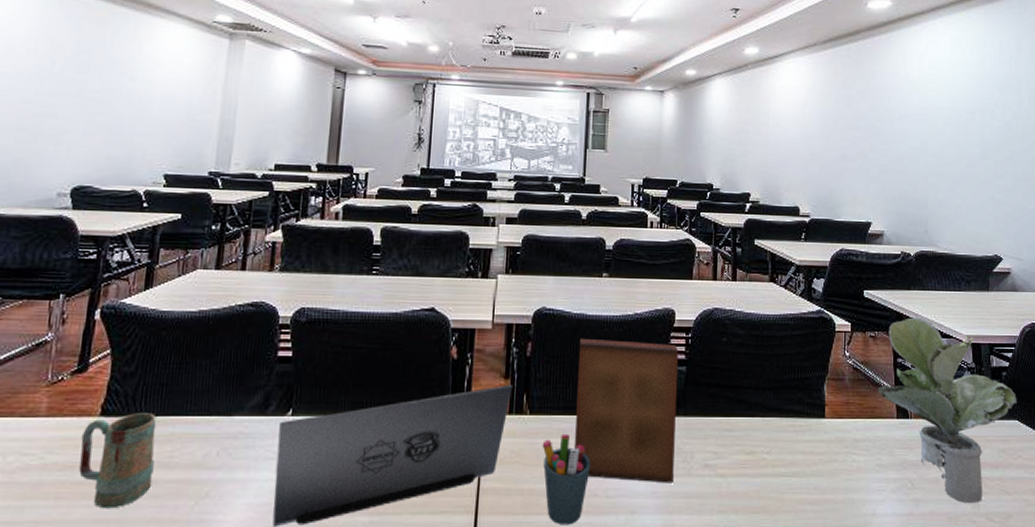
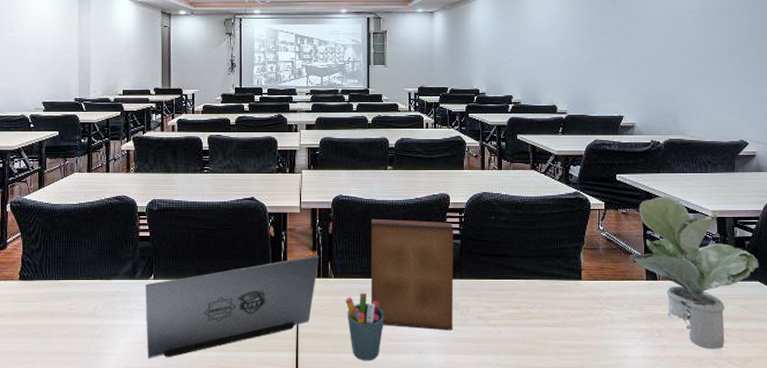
mug: present [79,413,157,509] -> none [8,278,60,345]

